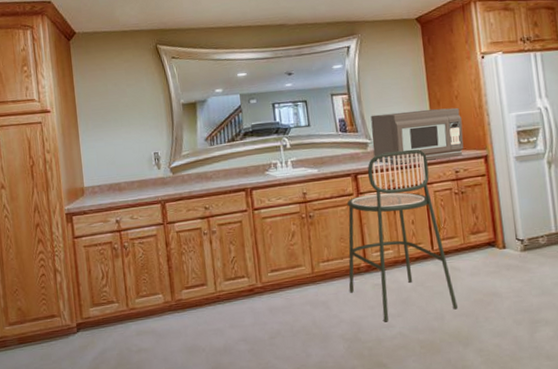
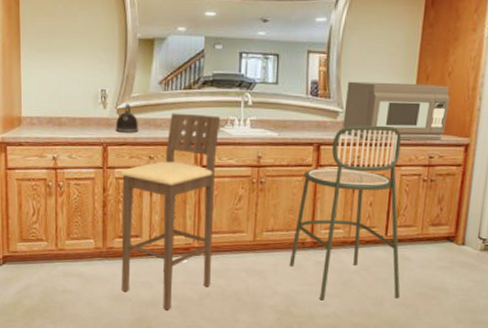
kettle: none [170,161,193,190] -> present [115,103,139,133]
bar stool: none [180,161,278,355] -> present [121,113,221,310]

